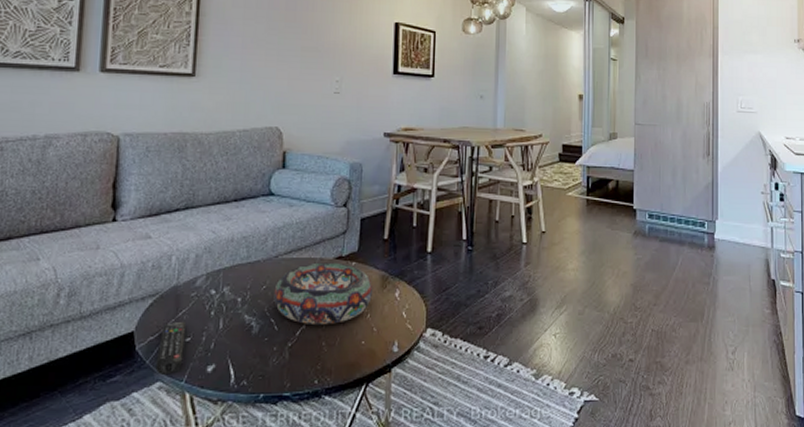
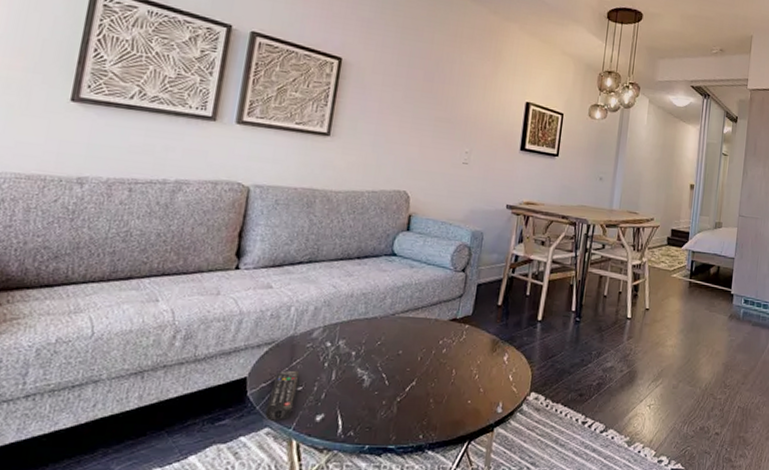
decorative bowl: present [273,262,374,326] -> none [387,323,484,383]

